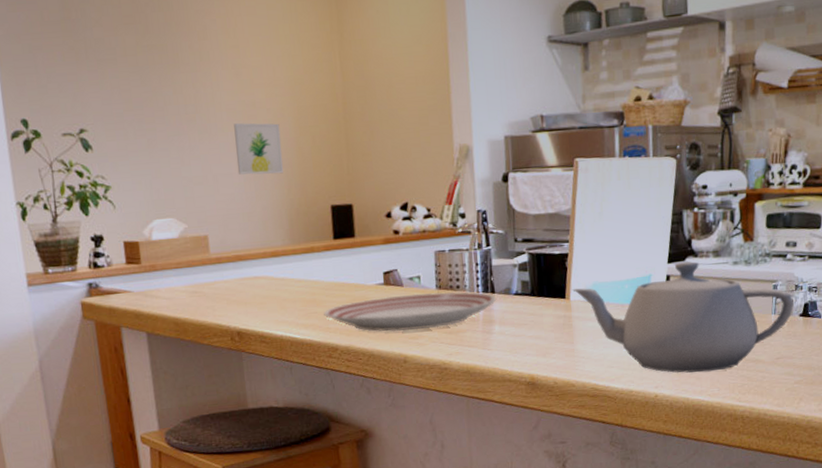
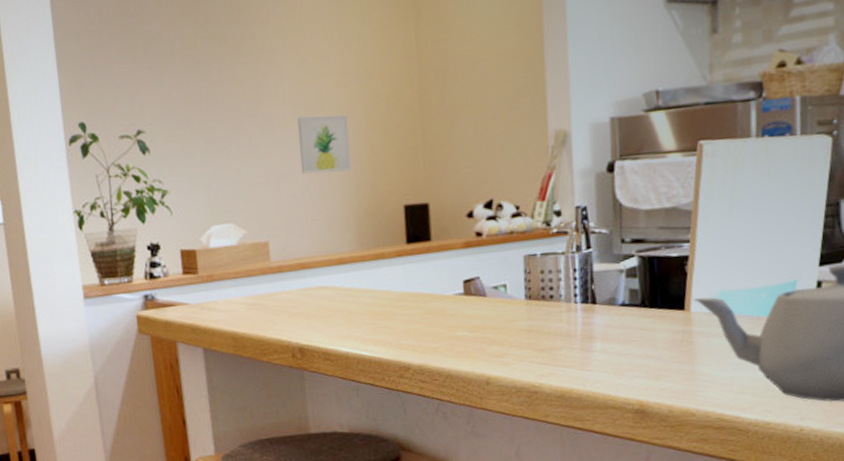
dinner plate: present [323,291,497,332] -> none [394,302,599,349]

